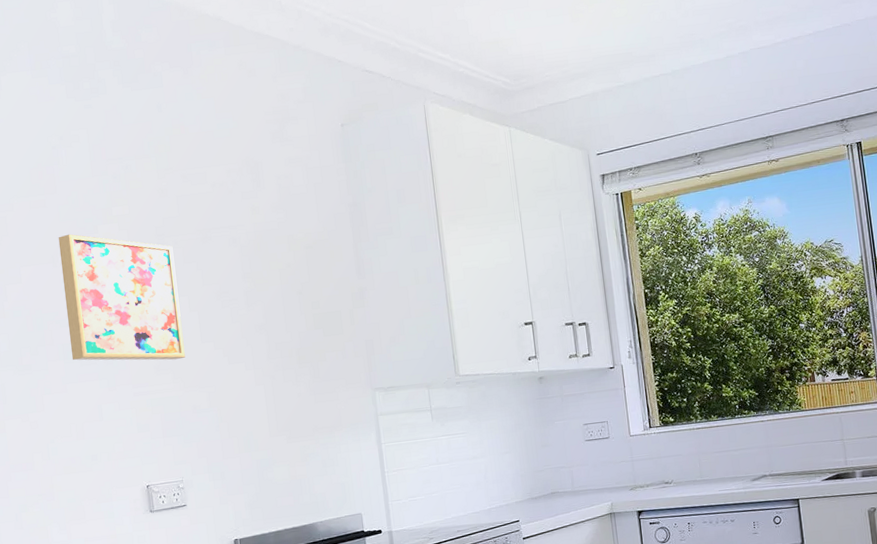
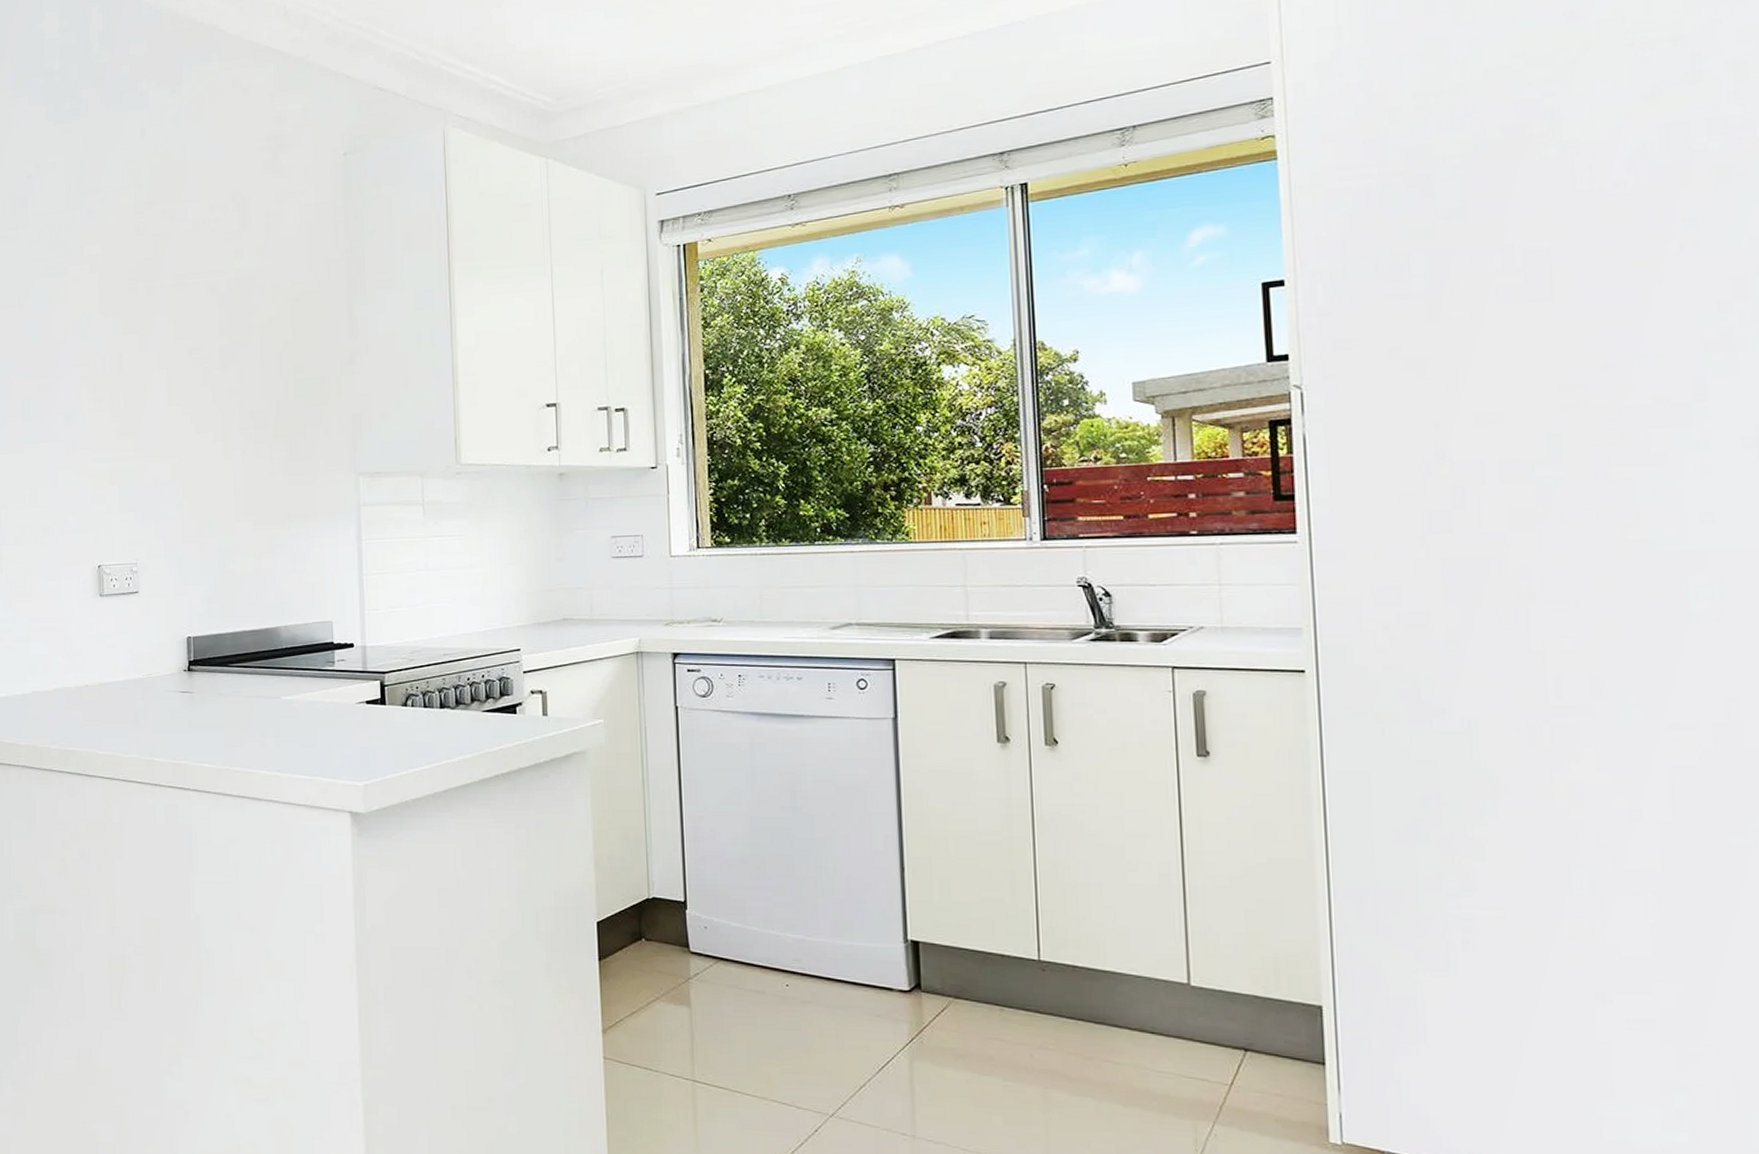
wall art: present [58,234,186,361] -> none [26,274,150,424]

